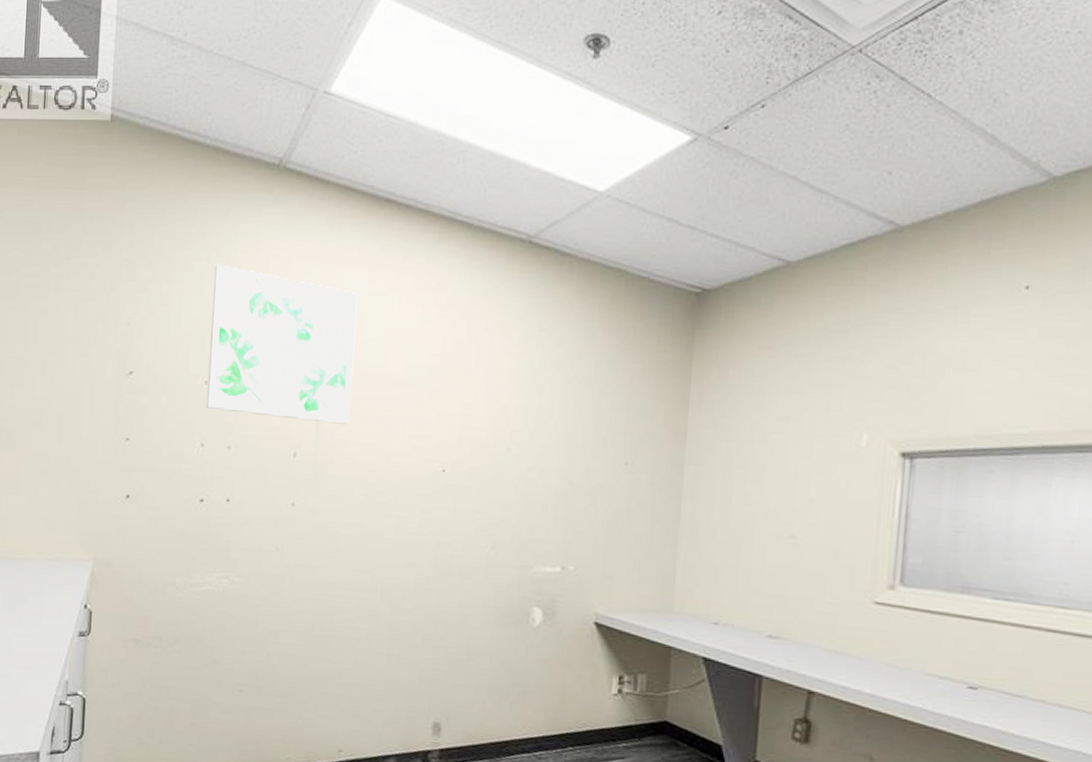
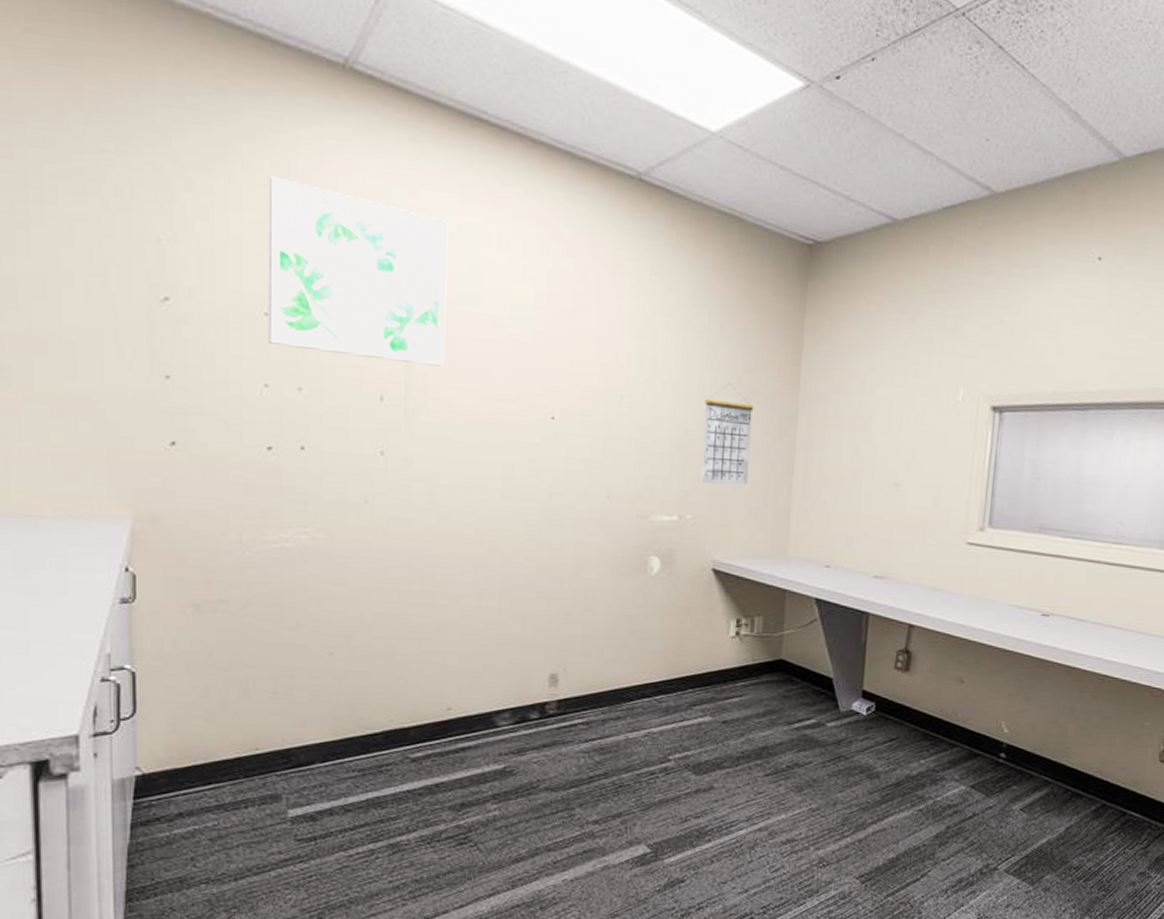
calendar: none [584,433,639,537] -> present [701,382,754,485]

